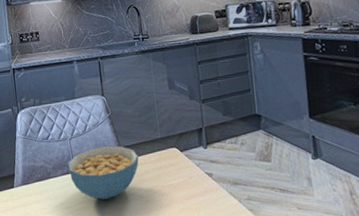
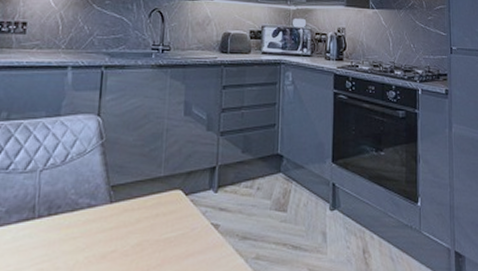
cereal bowl: present [68,146,139,200] -> none [29,184,131,258]

